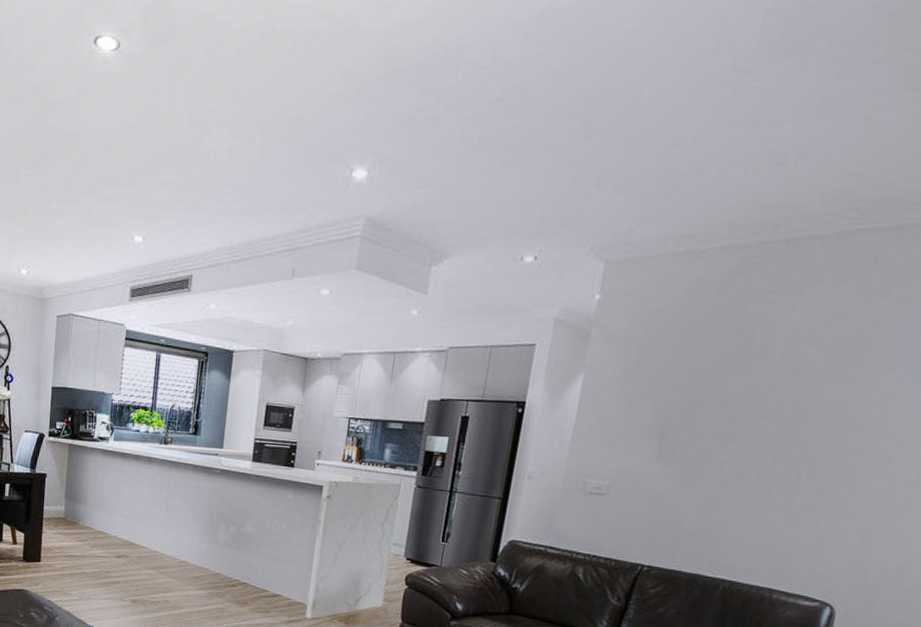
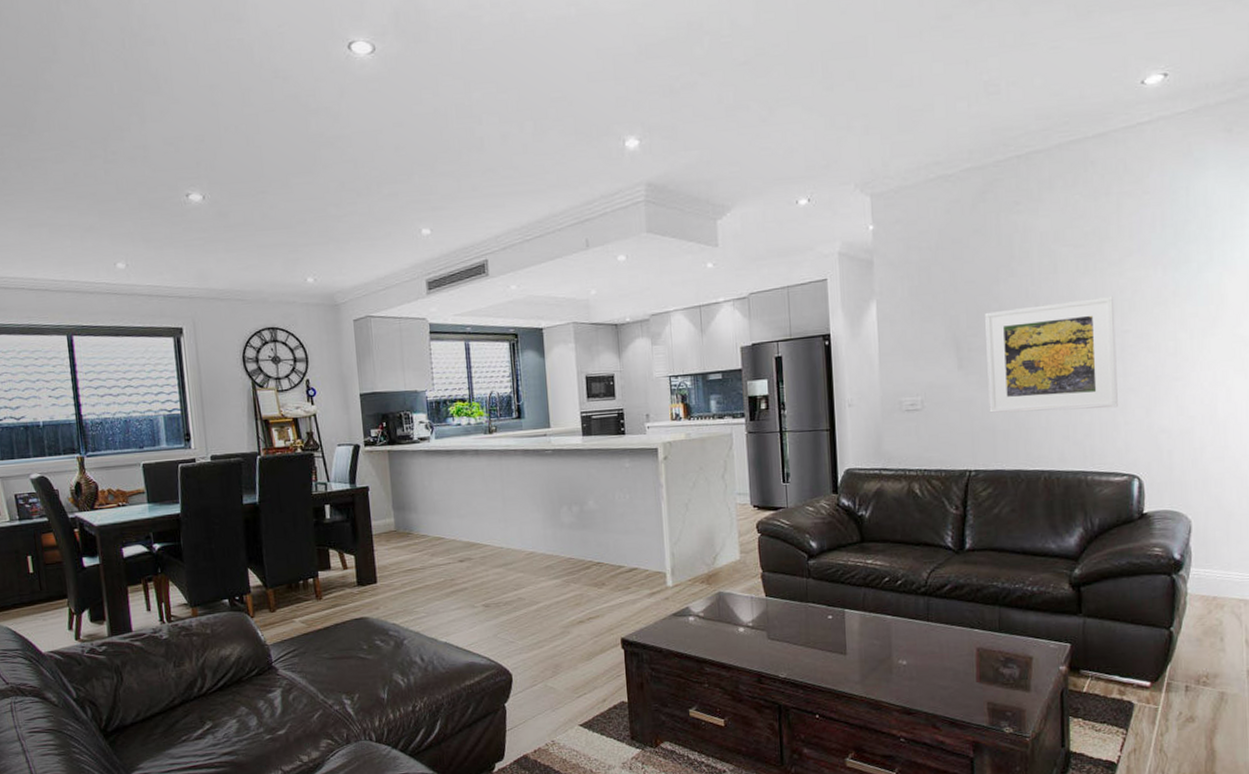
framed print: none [680,405,859,530] -> present [985,297,1118,413]

